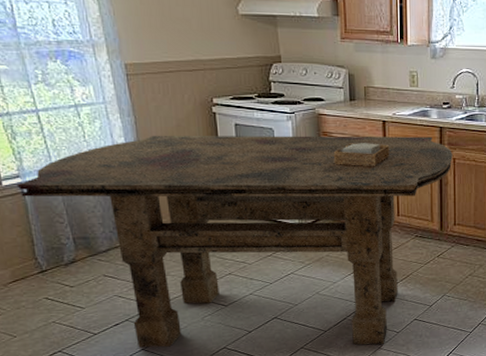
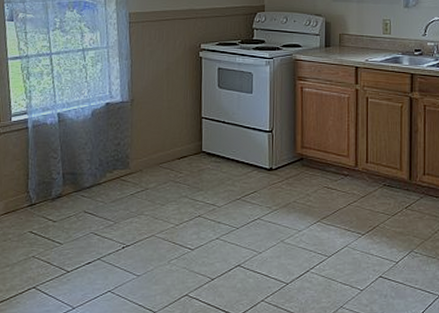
dining table: present [16,135,453,348] -> none [23,77,423,304]
napkin holder: present [333,143,390,167] -> none [306,88,361,112]

